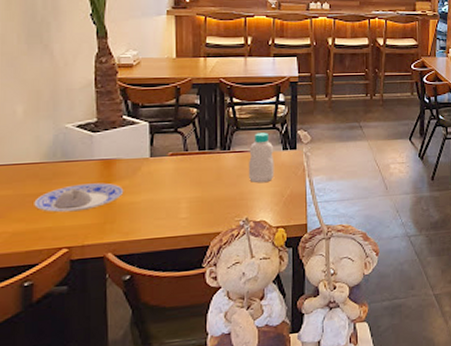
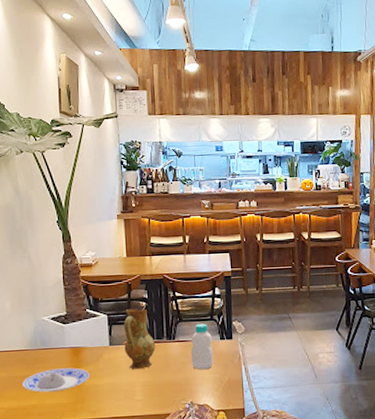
ceramic jug: none [168,115,207,184] -> present [123,308,156,369]

